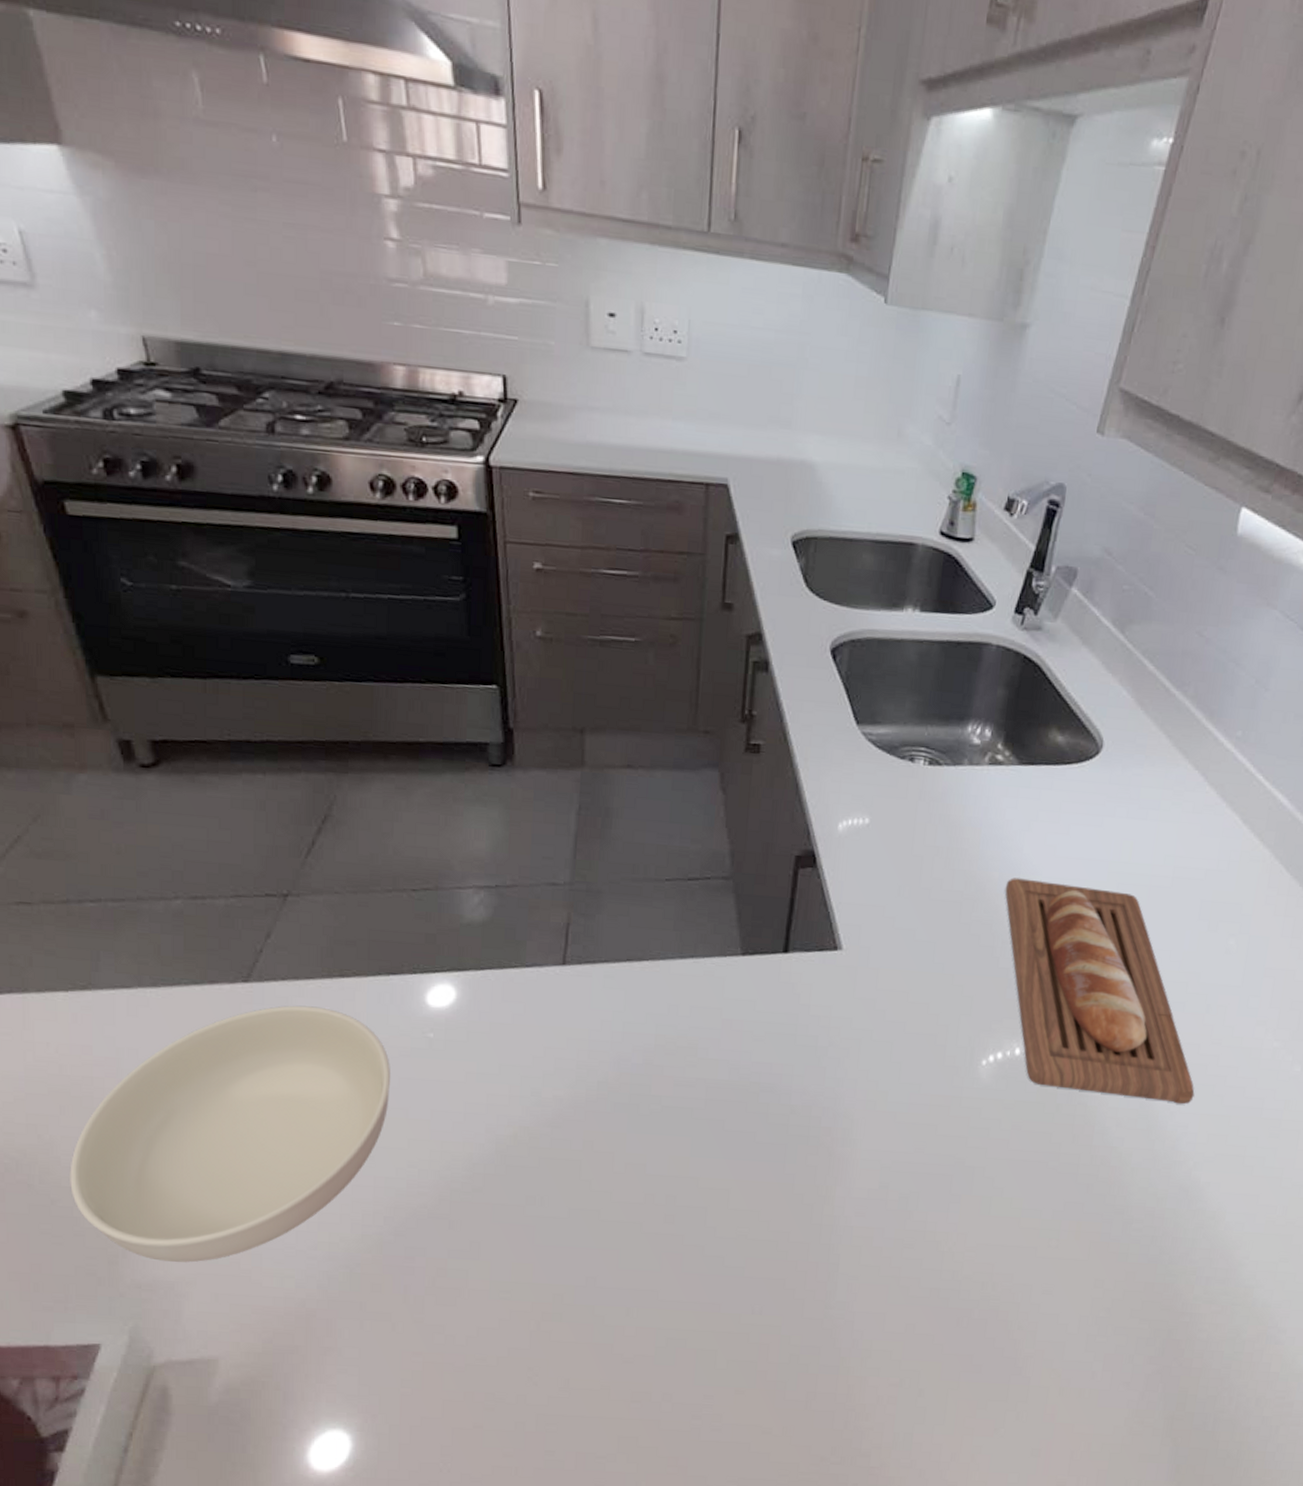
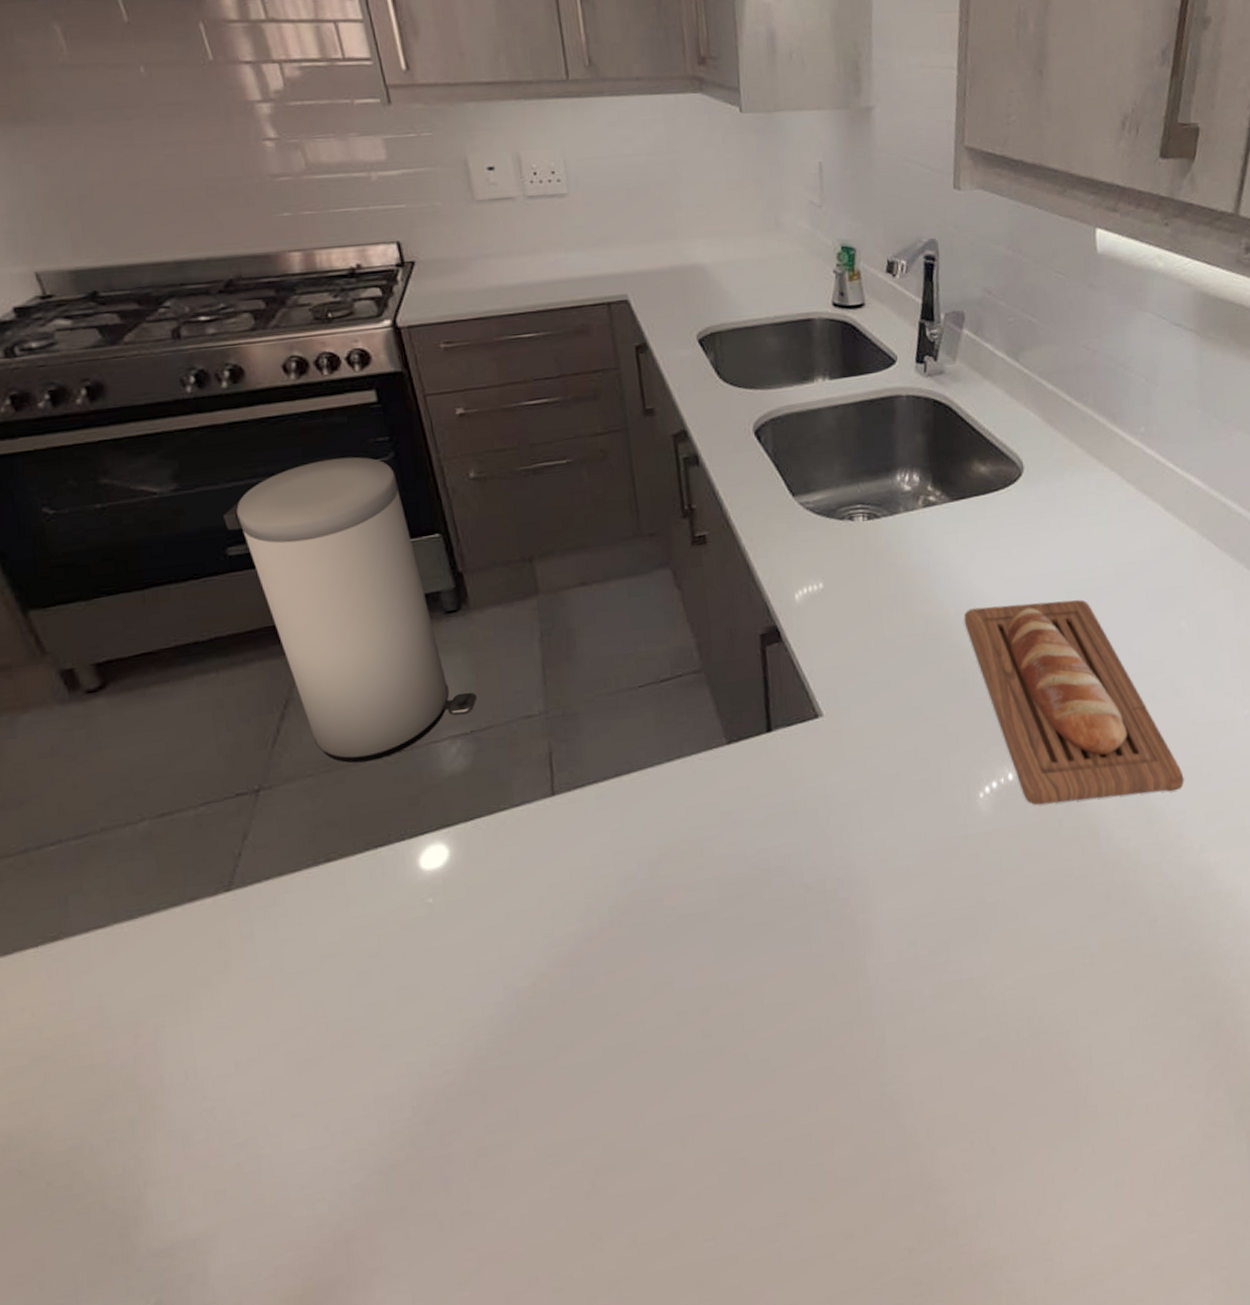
bowl: present [69,1005,390,1263] -> none [63,898,398,1221]
pedal bin: none [291,587,507,892] -> present [223,457,477,763]

